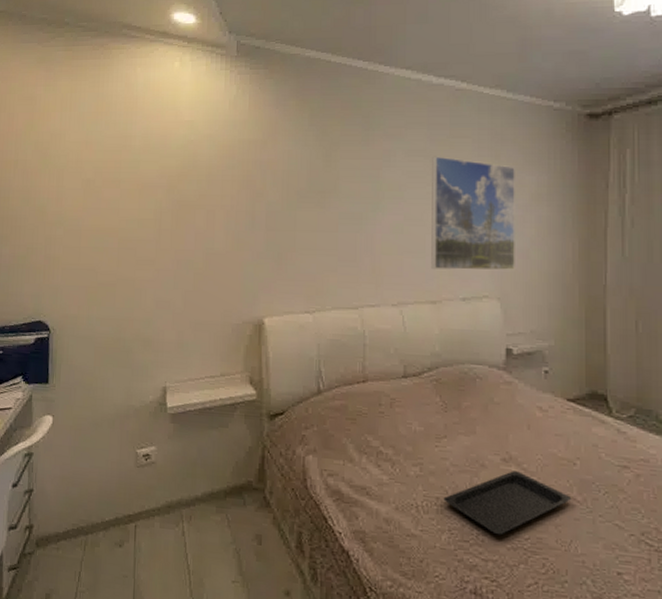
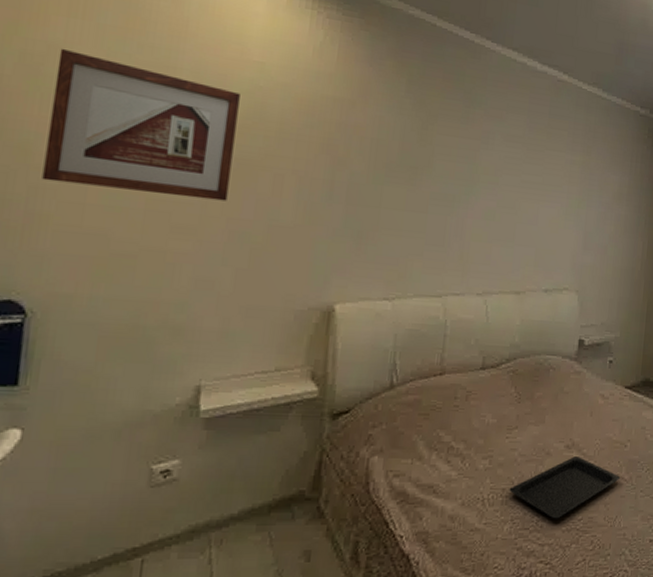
picture frame: none [53,134,177,237] -> present [42,48,240,201]
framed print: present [431,156,515,271] -> none [518,144,603,265]

